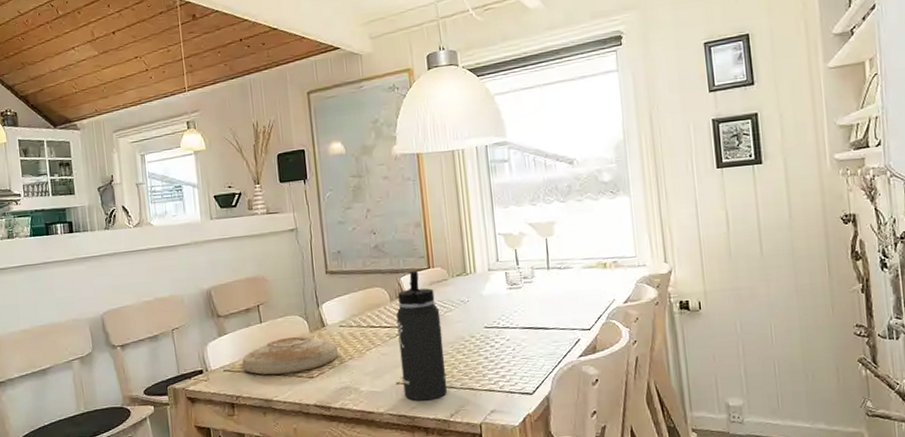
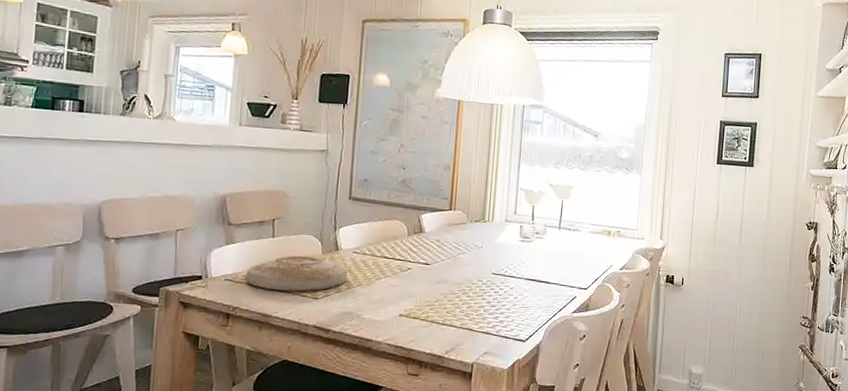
thermos bottle: present [396,271,448,401] -> none [405,211,454,335]

